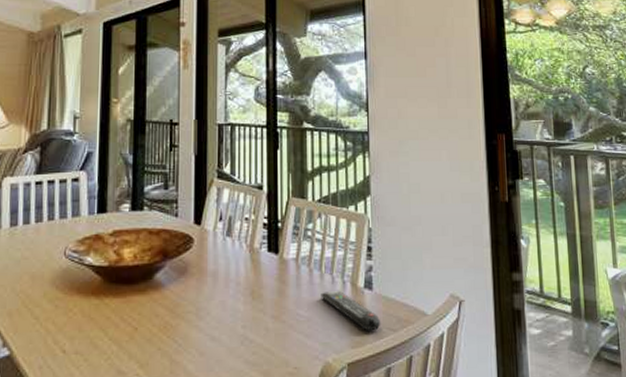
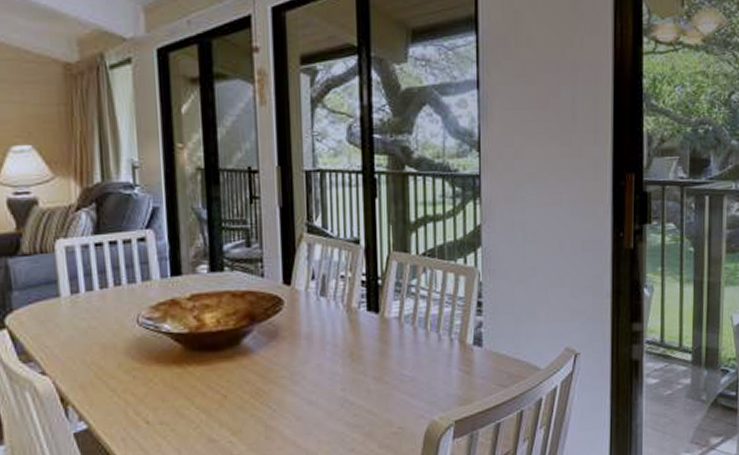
remote control: present [321,290,380,332] -> none [426,348,490,389]

